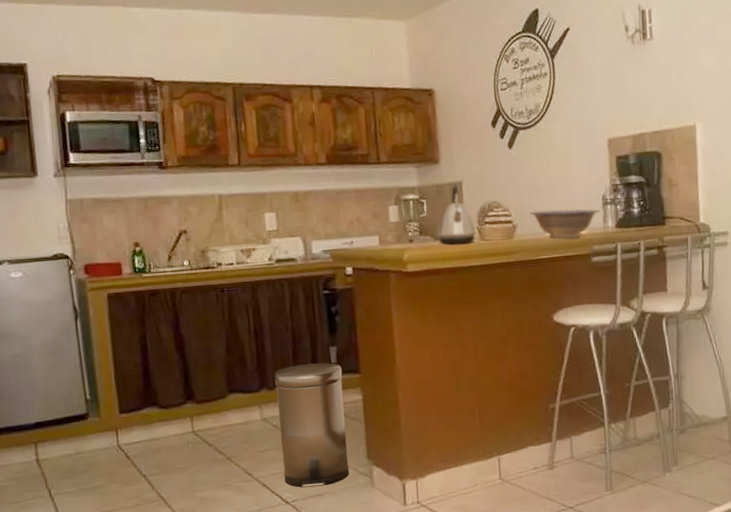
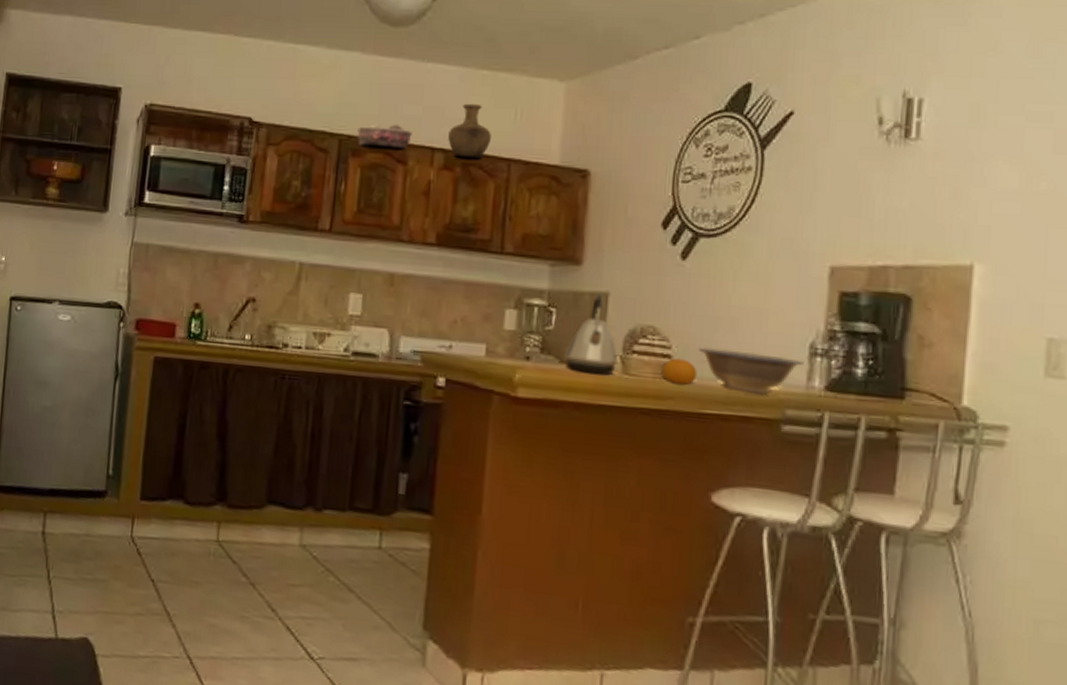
decorative basket: none [247,70,292,94] -> present [357,124,412,152]
pedal bin: present [274,362,349,488] -> none [314,486,411,650]
vase: none [321,45,356,94] -> present [448,103,491,161]
fruit: none [507,222,532,242] -> present [661,358,698,386]

